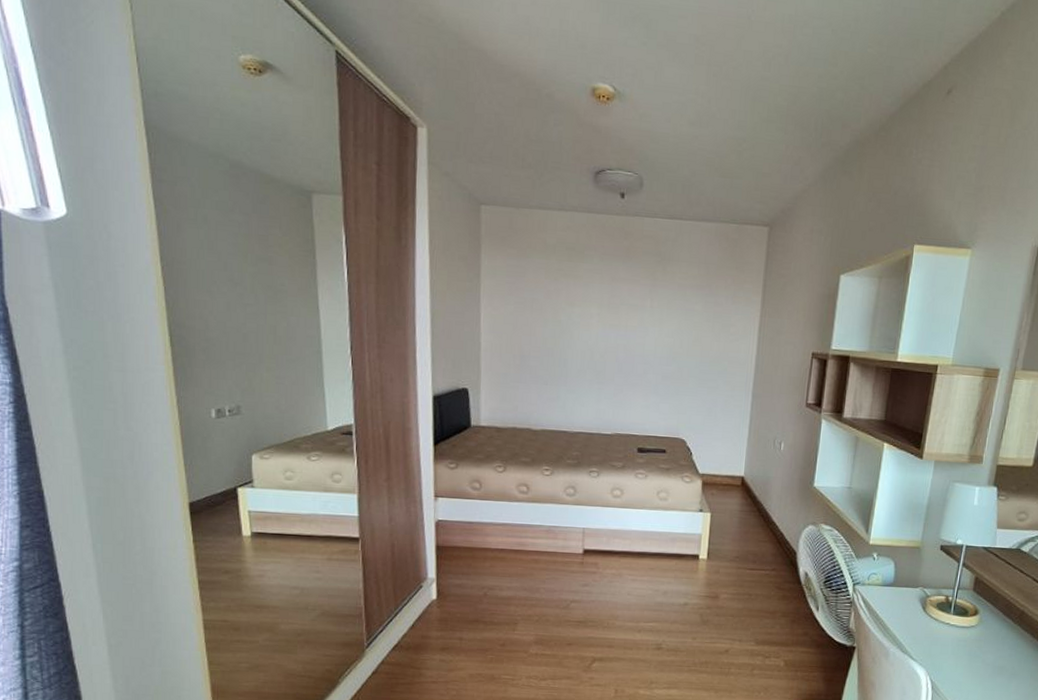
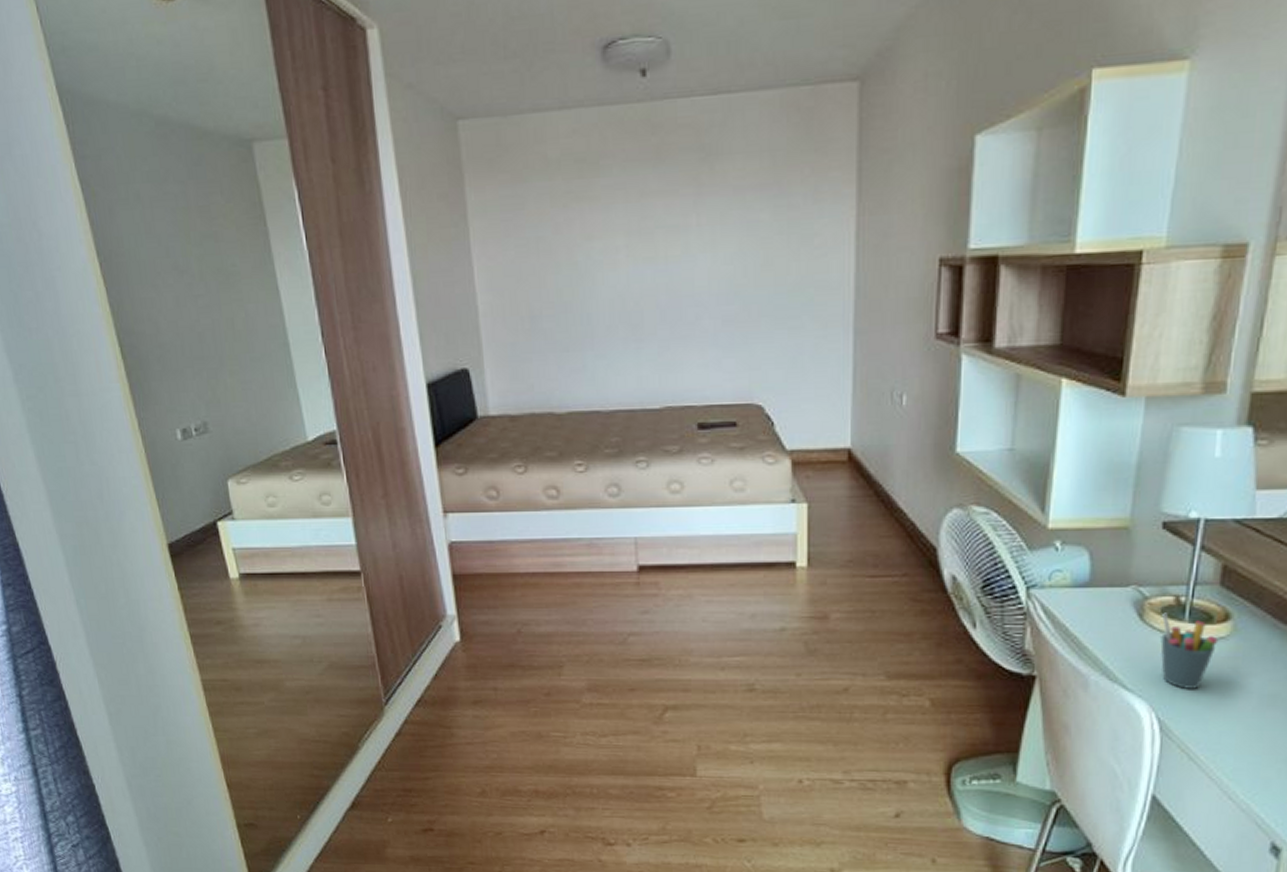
pen holder: none [935,607,971,661] -> present [1160,612,1219,689]

